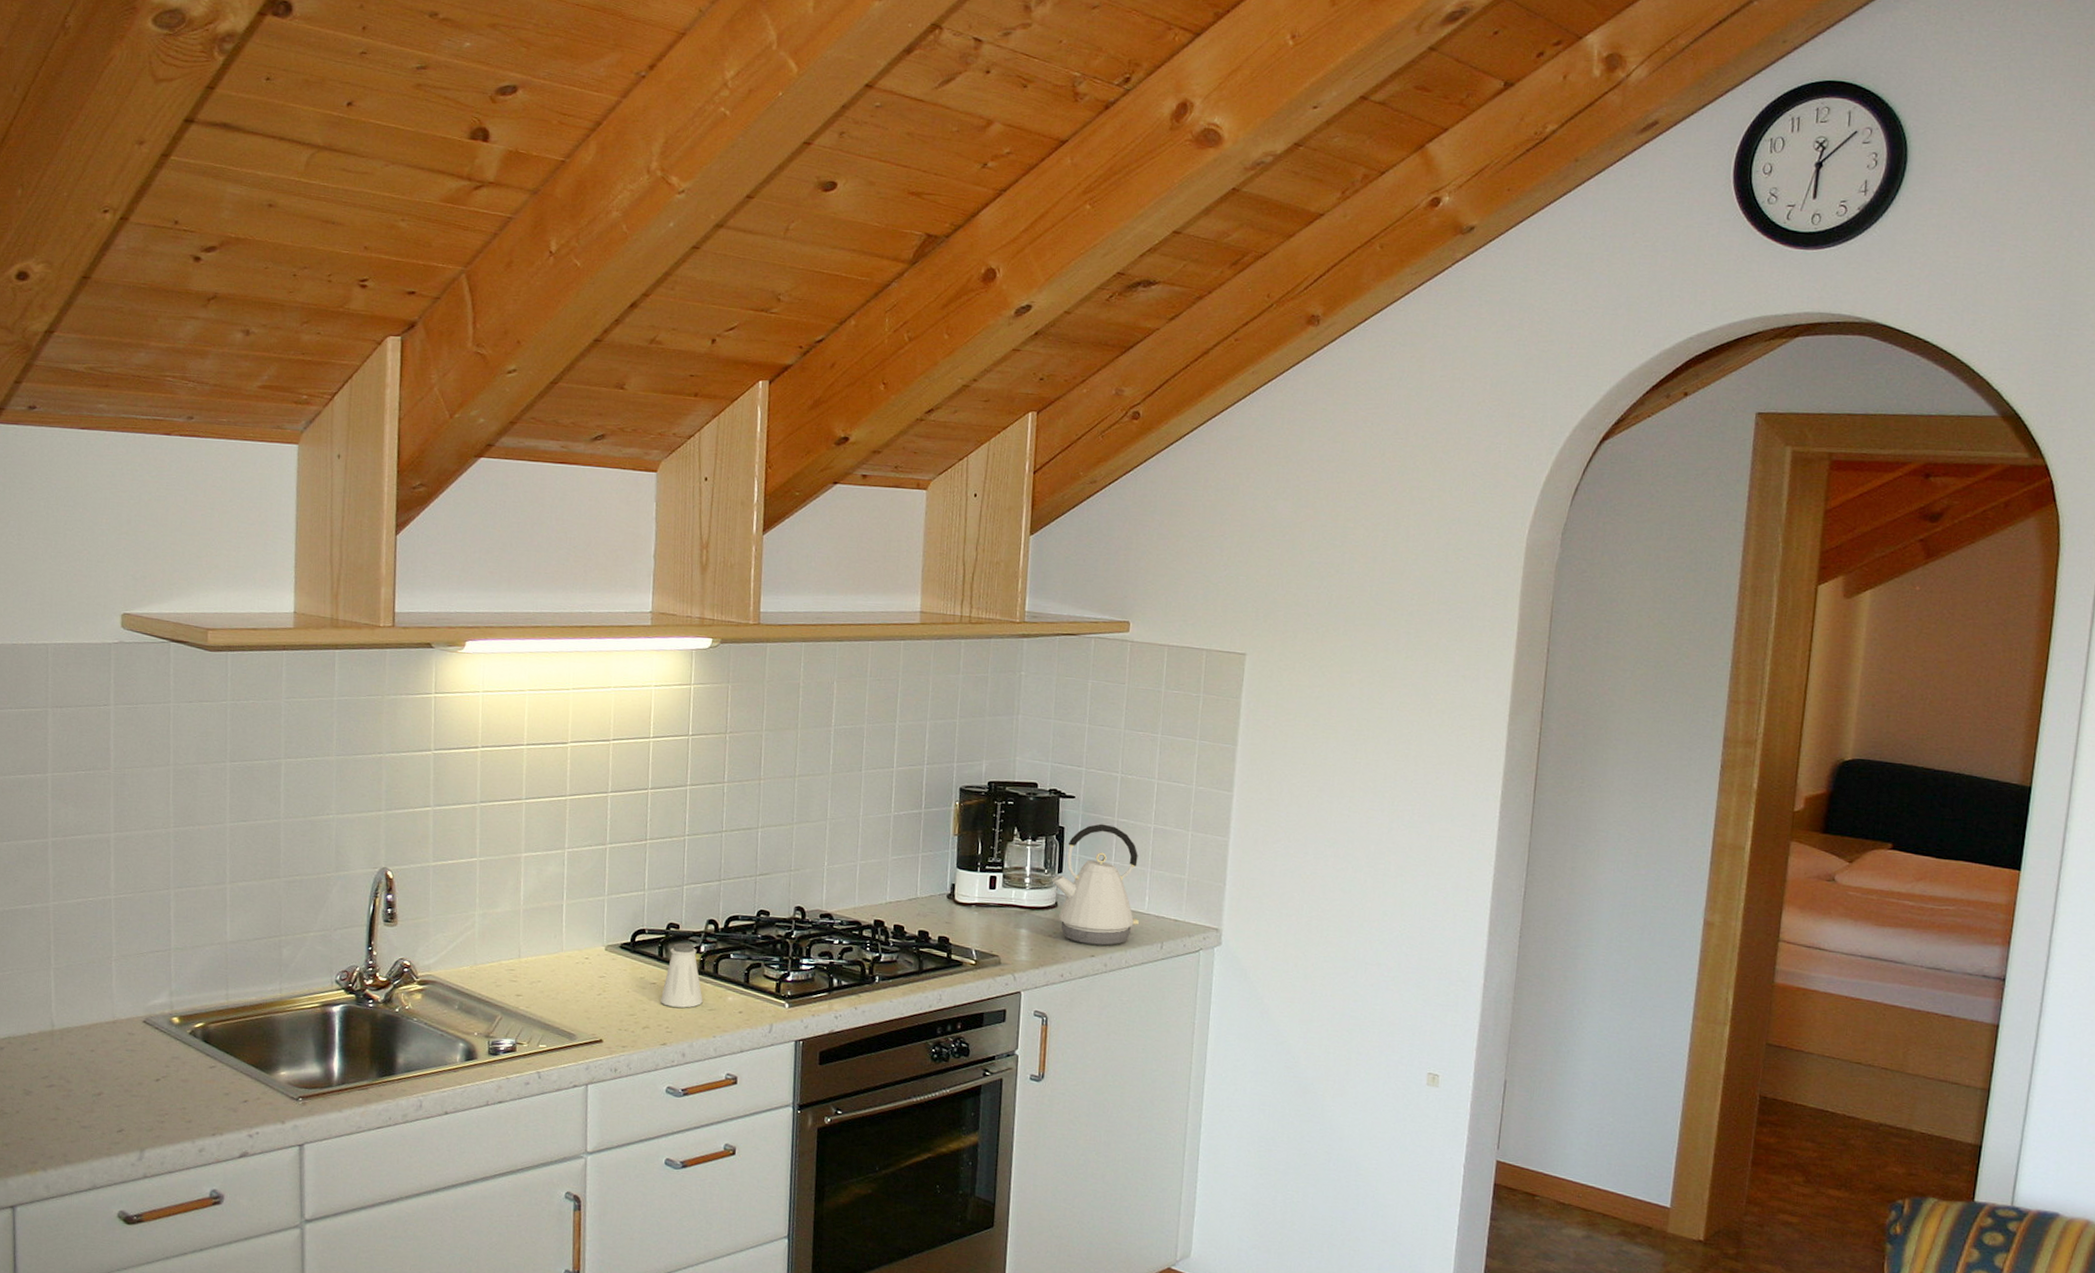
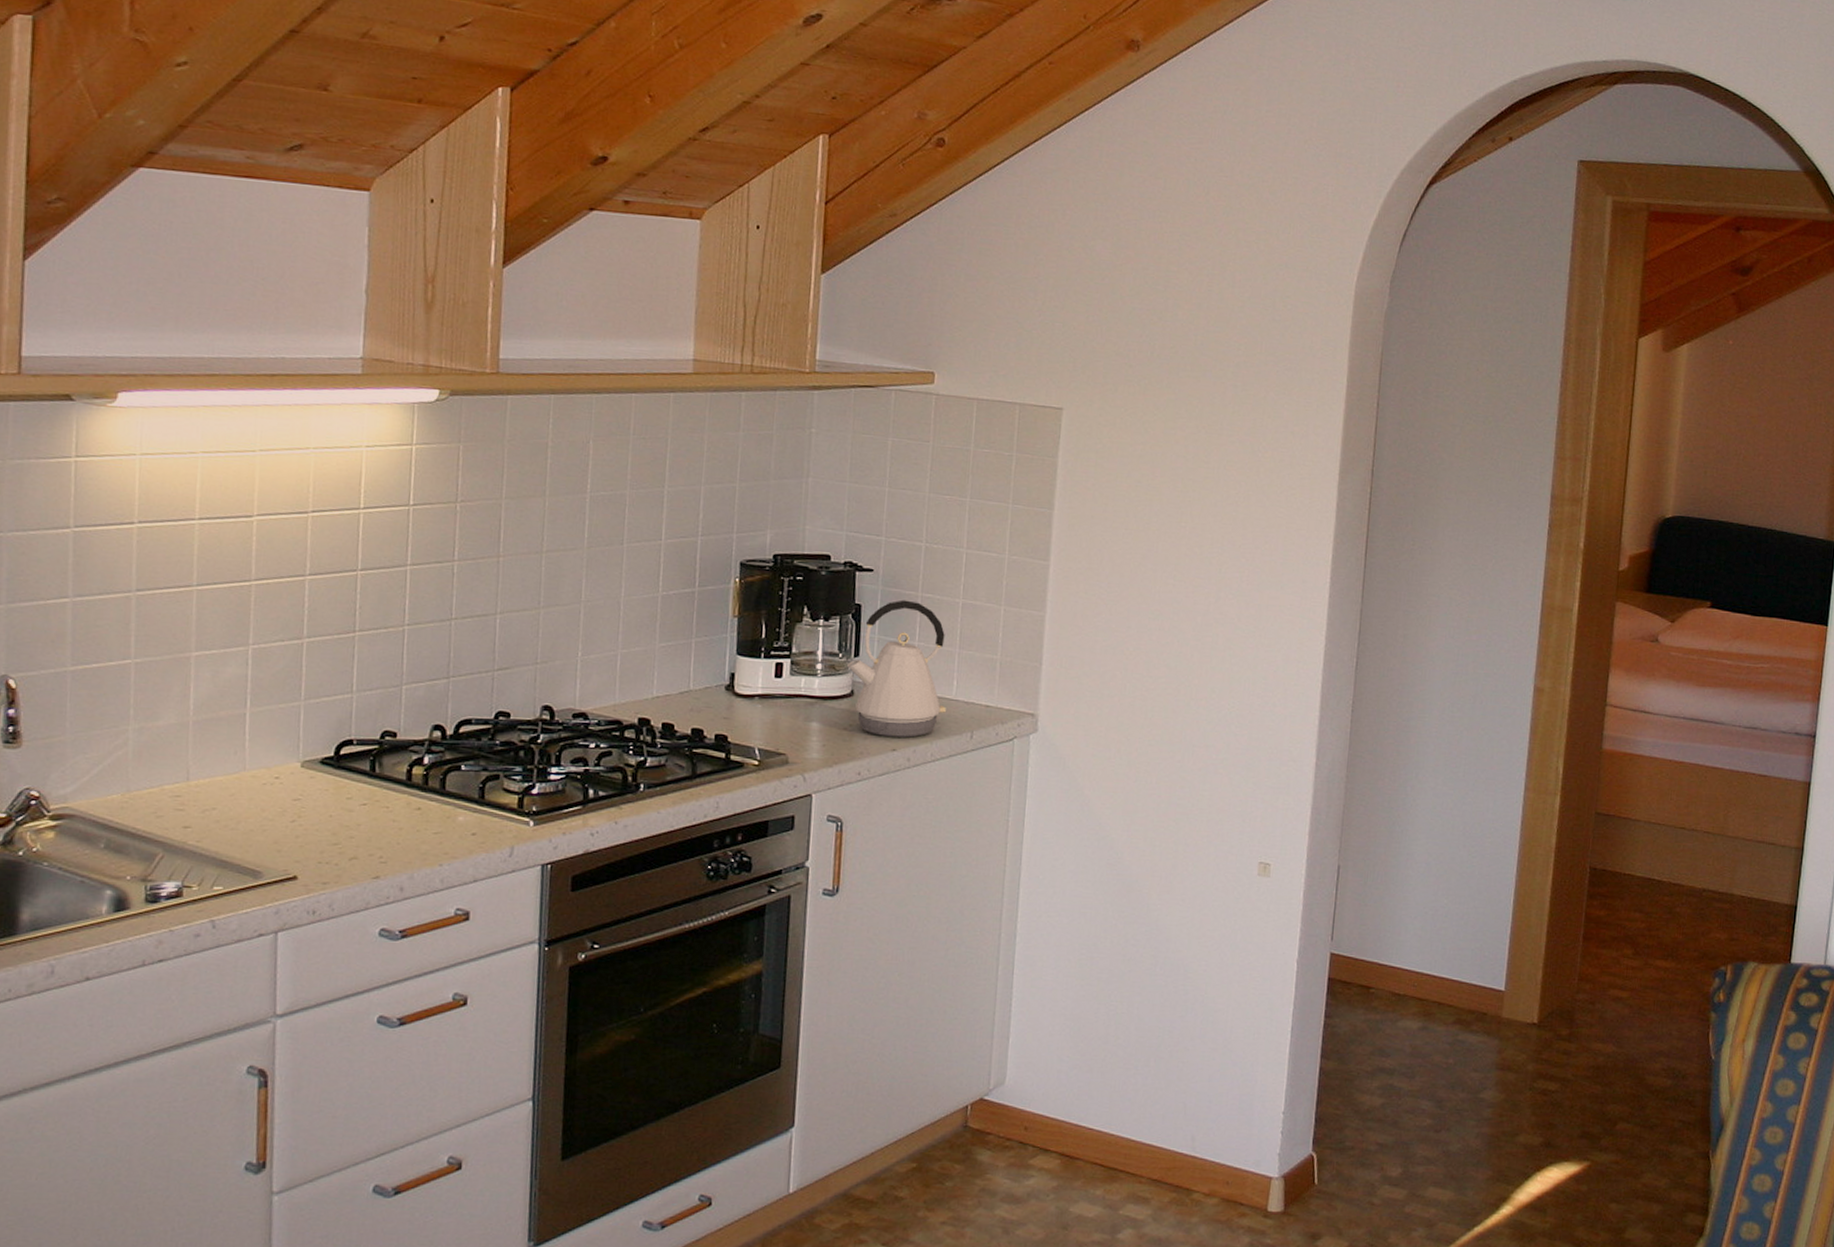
saltshaker: present [661,942,703,1008] -> none [372,753,427,832]

